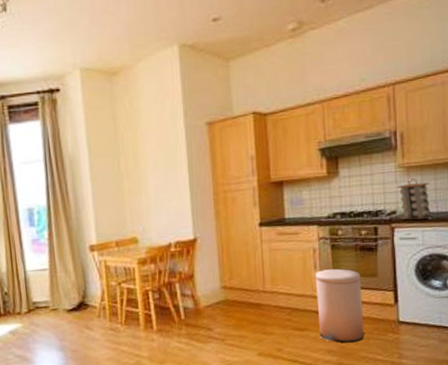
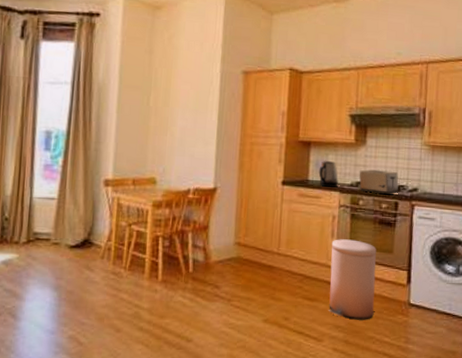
kettle: none [294,197,315,223] -> present [318,161,338,188]
toaster: none [335,197,376,222] -> present [359,169,399,195]
spice rack: present [397,178,434,221] -> none [421,158,454,202]

